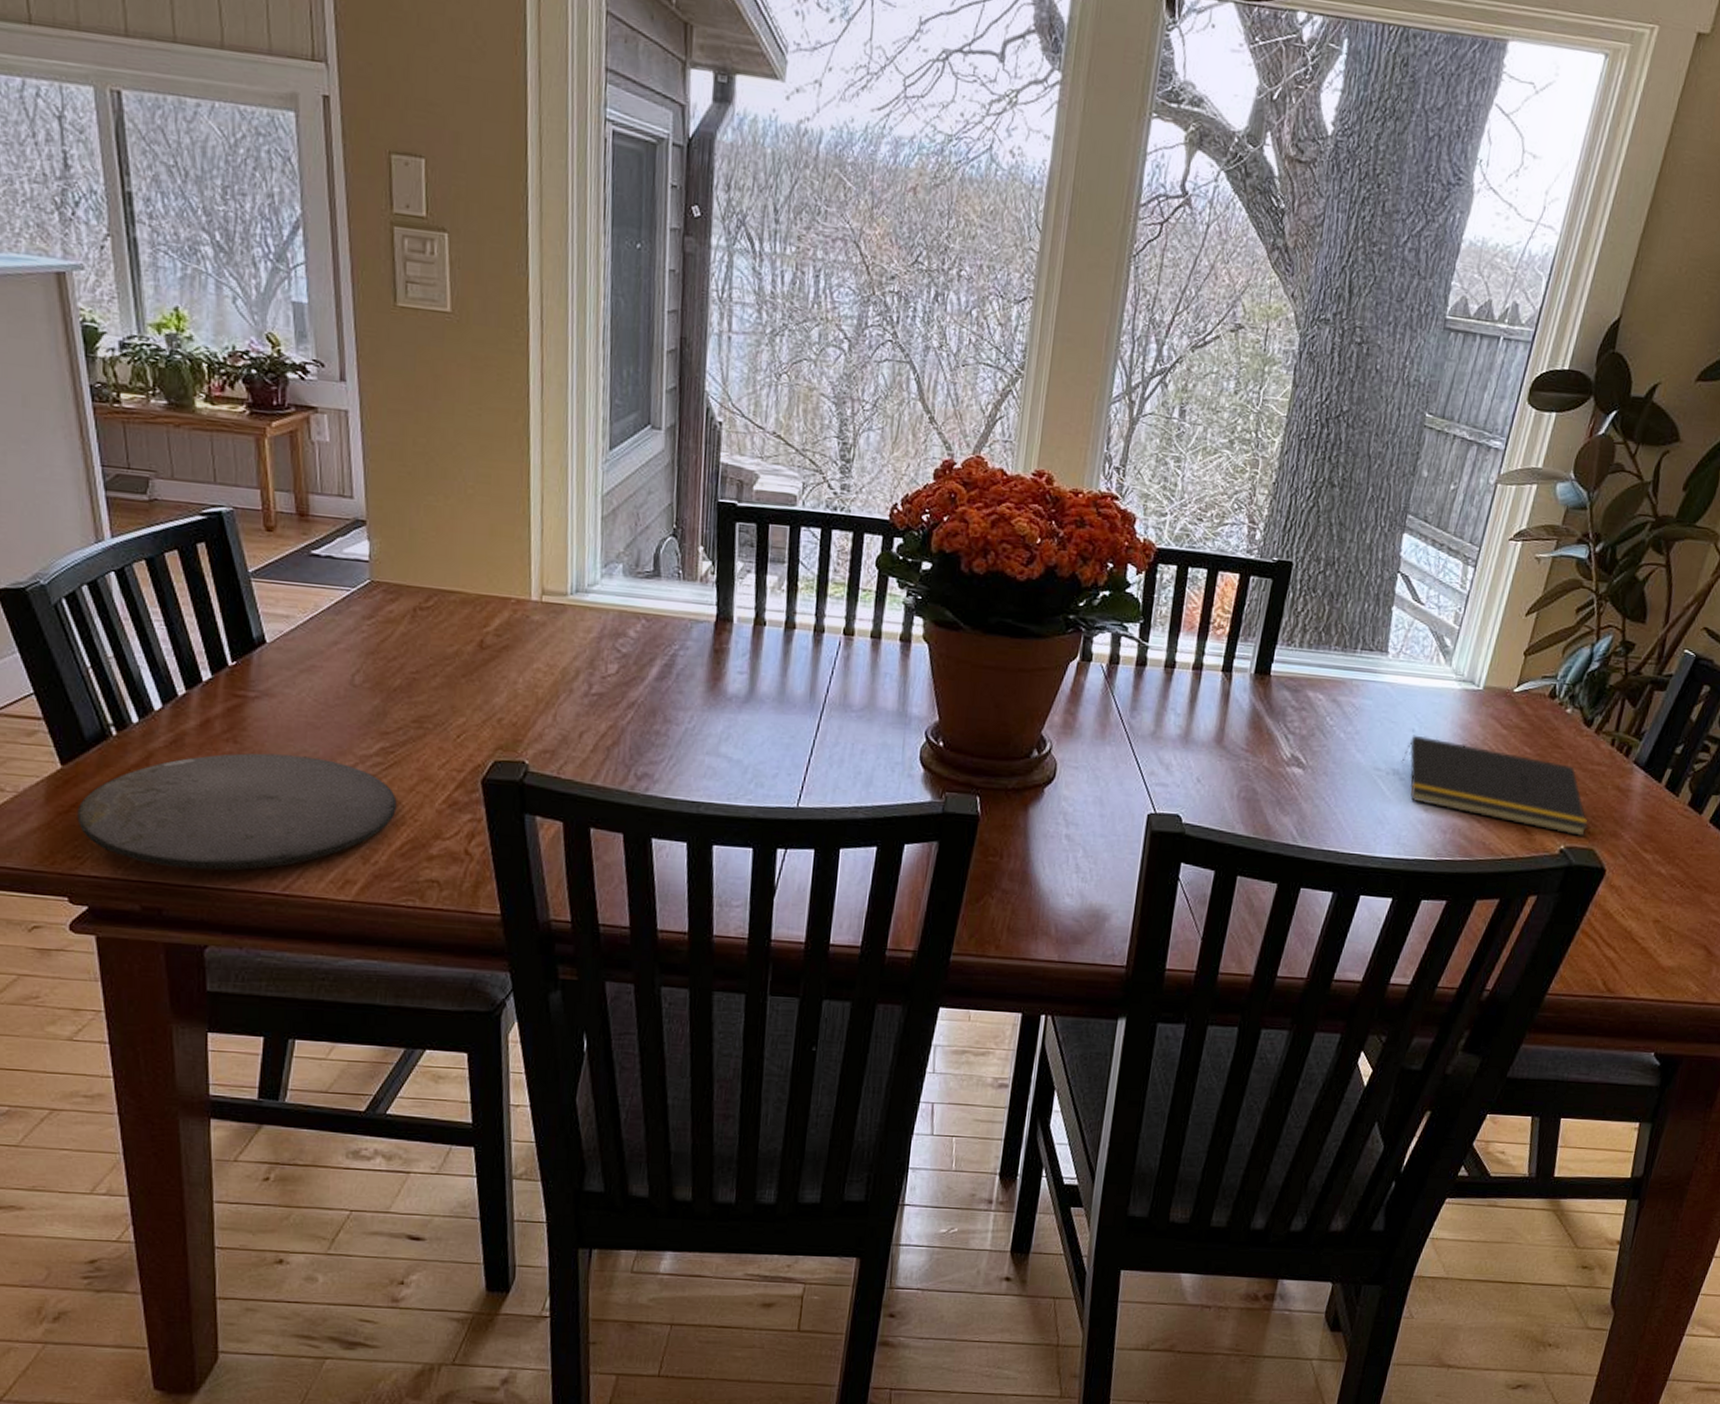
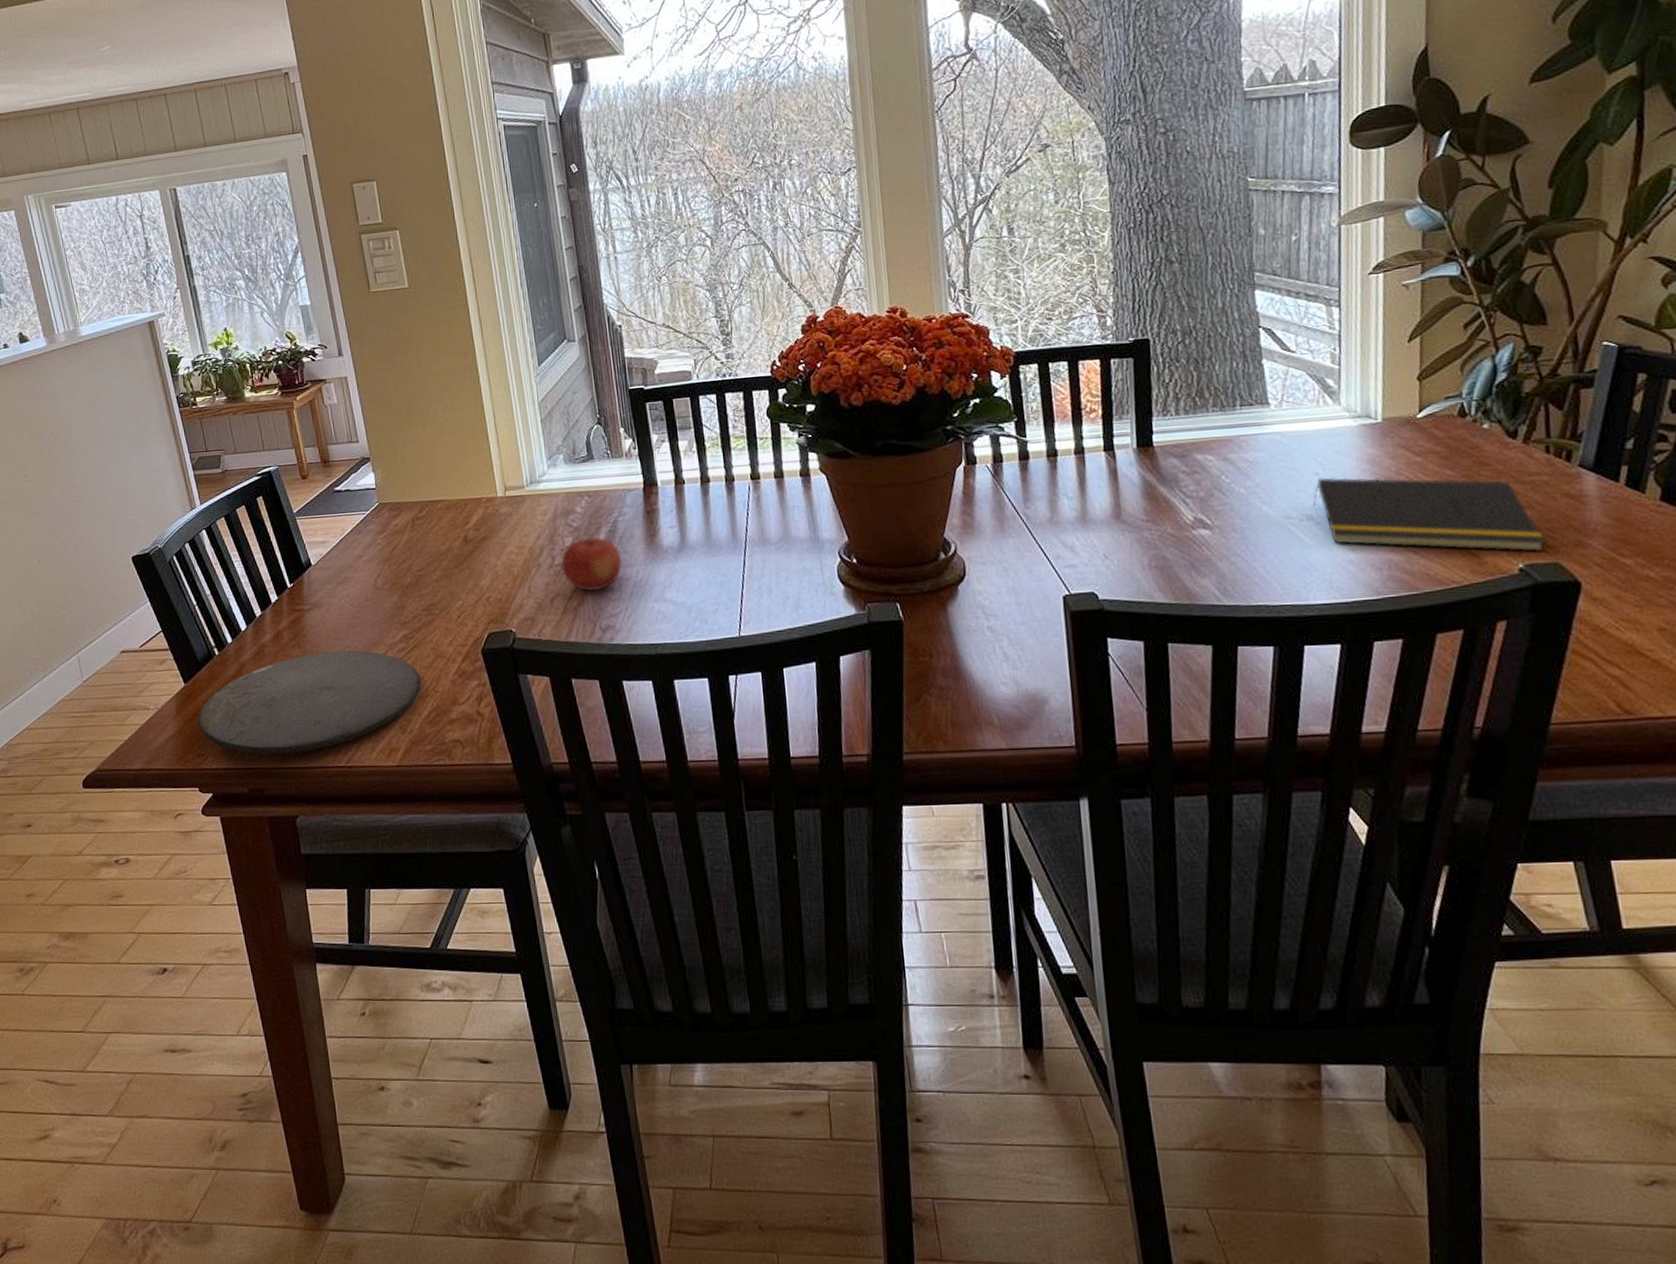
fruit: none [599,668,676,732] -> present [561,537,622,591]

